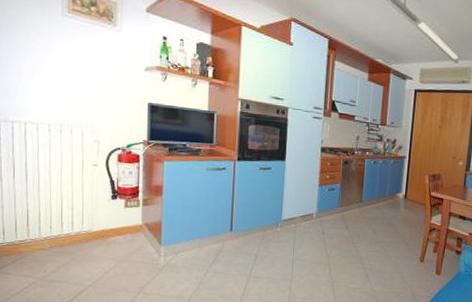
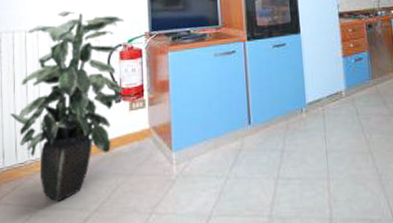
indoor plant: none [10,108,125,276] -> present [10,10,125,202]

